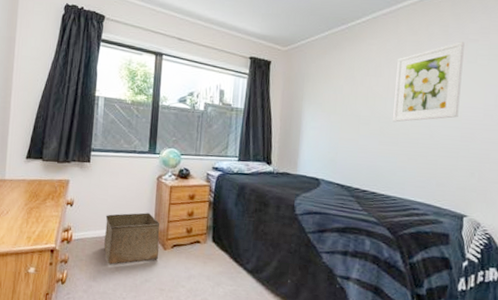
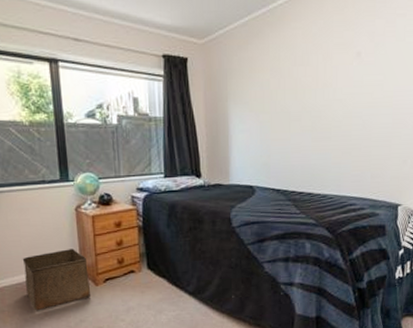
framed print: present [392,42,465,122] -> none [323,18,392,115]

